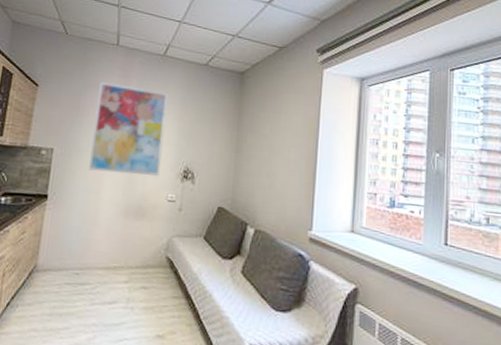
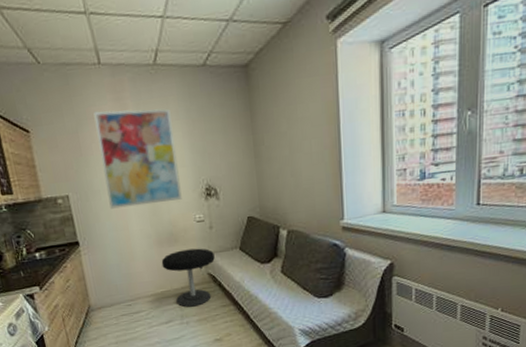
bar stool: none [122,226,178,291] -> present [161,248,215,307]

